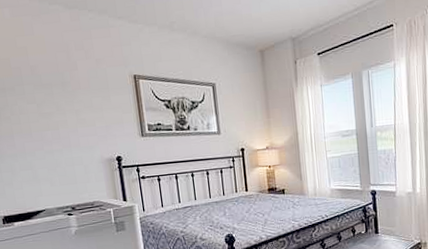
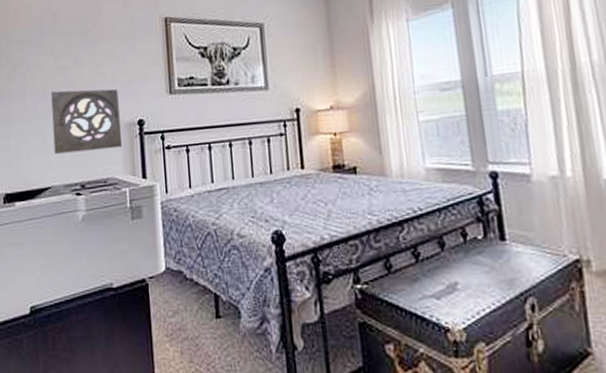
wall ornament: none [37,132,105,184] -> present [51,89,123,154]

